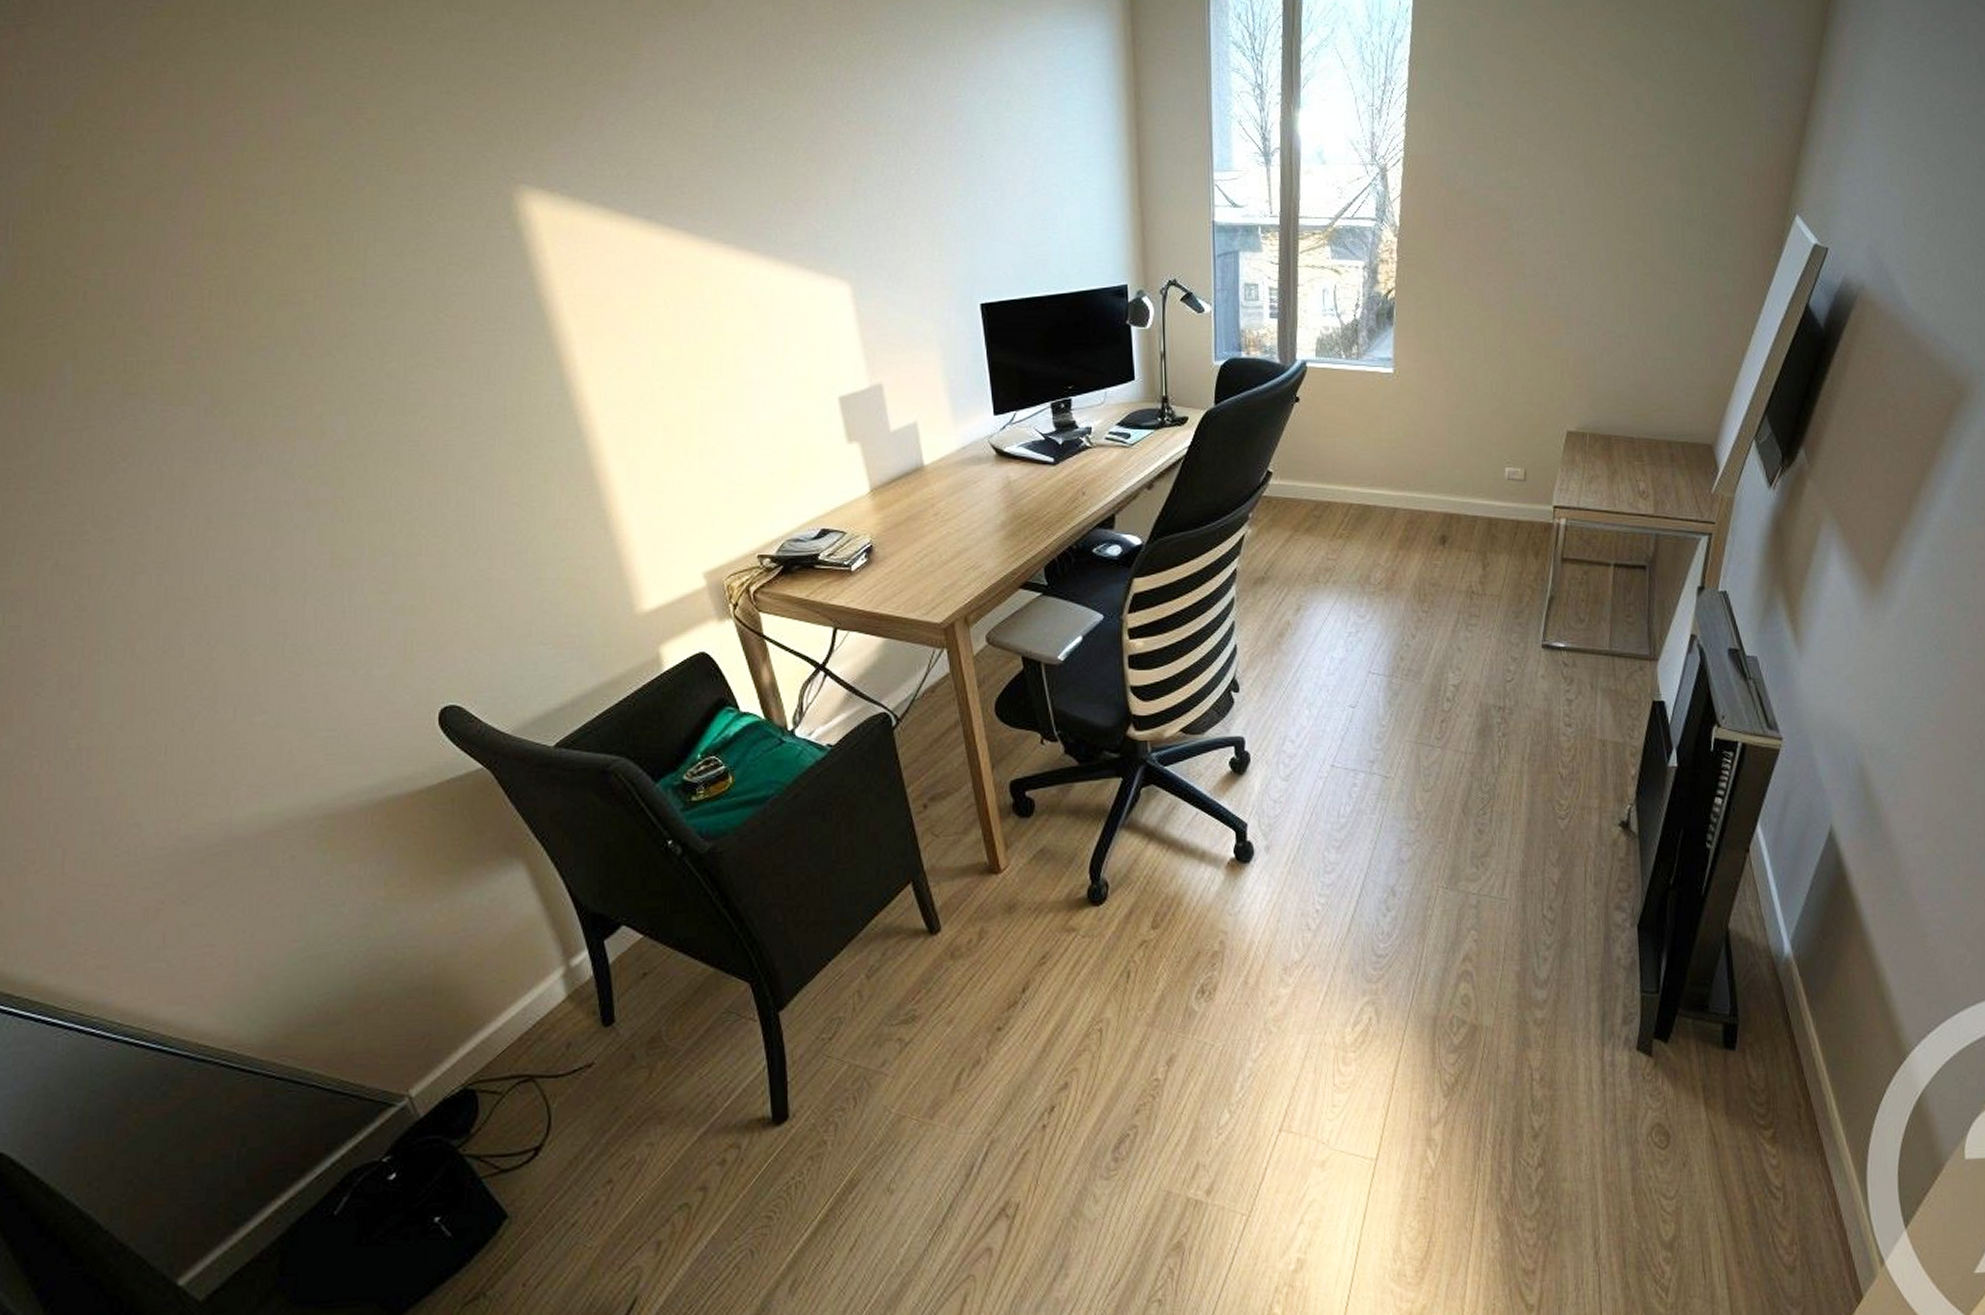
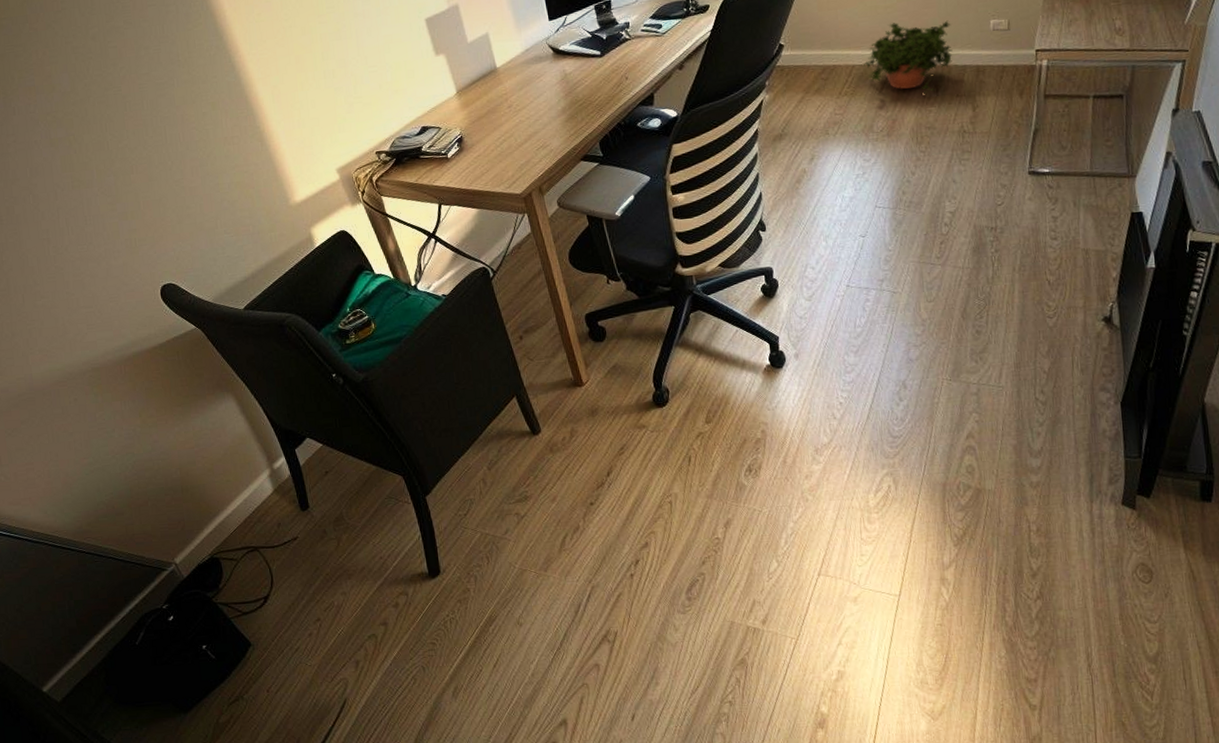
potted plant: none [1361,459,1463,545] -> present [862,20,953,94]

